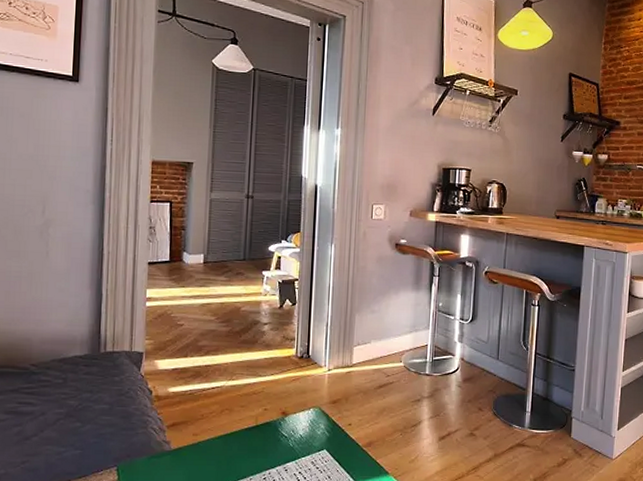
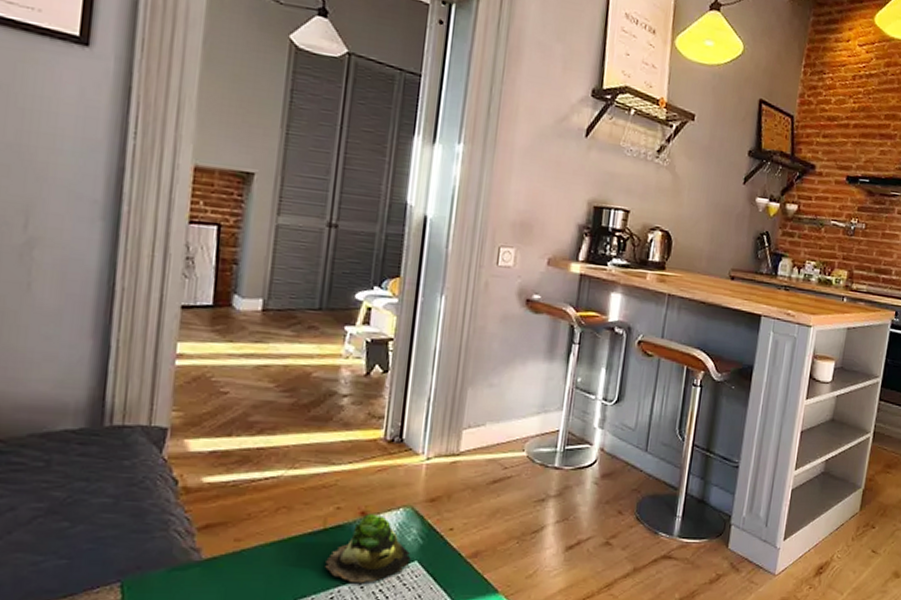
succulent plant: none [259,413,321,467] -> present [325,514,411,584]

